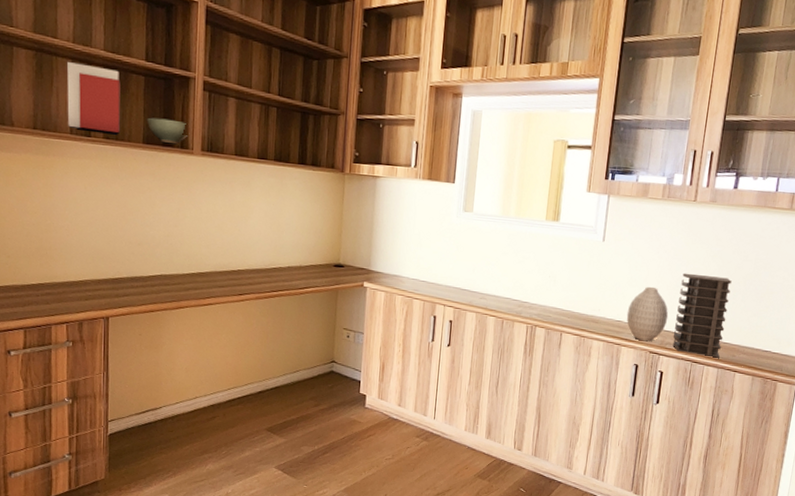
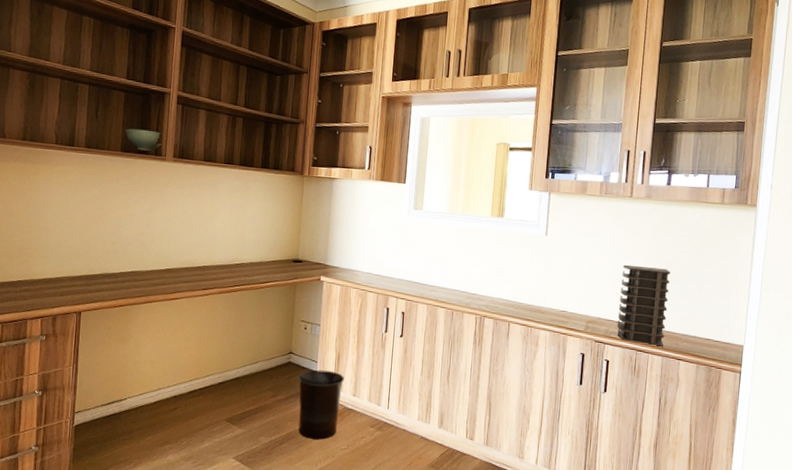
books: present [67,62,121,136] -> none [54,81,103,145]
waste bin: none [341,379,389,450] -> present [298,370,344,440]
vase: present [626,286,669,342] -> none [571,277,612,331]

